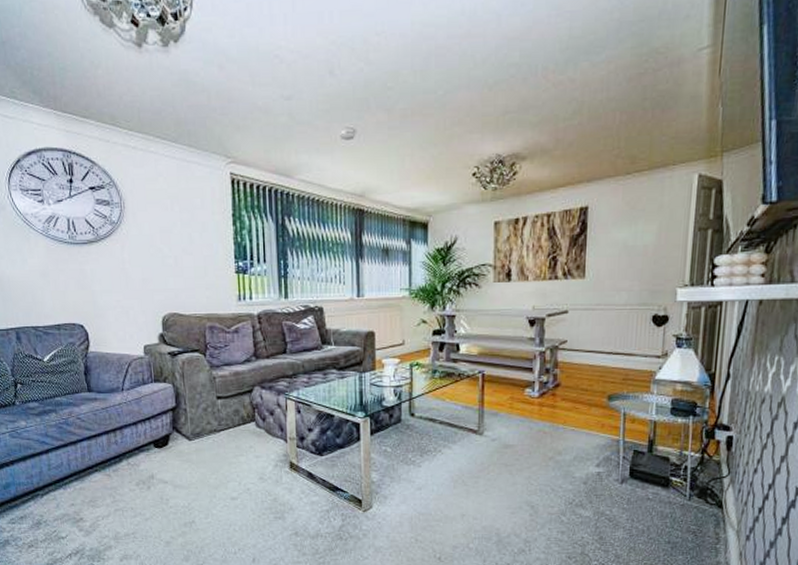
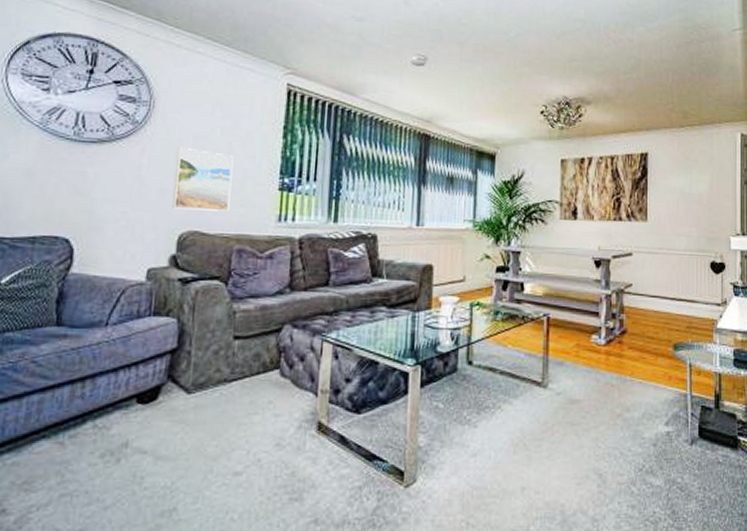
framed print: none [148,241,198,295] -> present [172,146,234,212]

